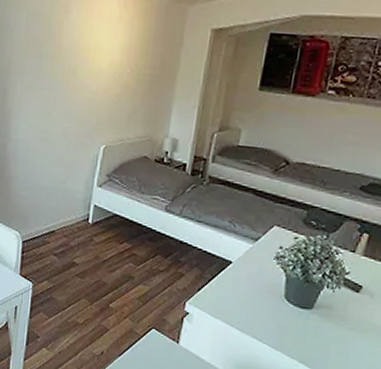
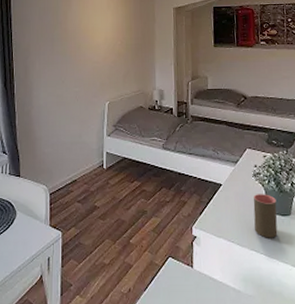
cup: none [262,279,298,330] -> present [253,194,278,238]

